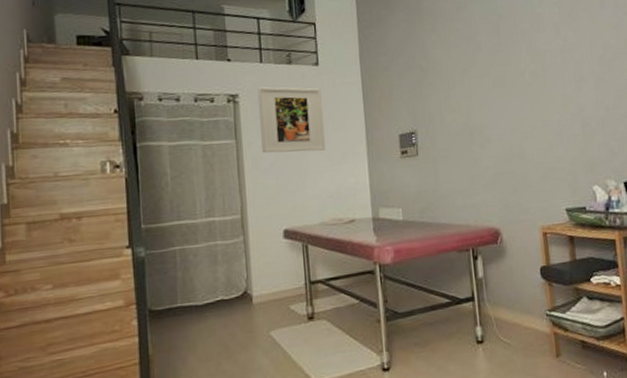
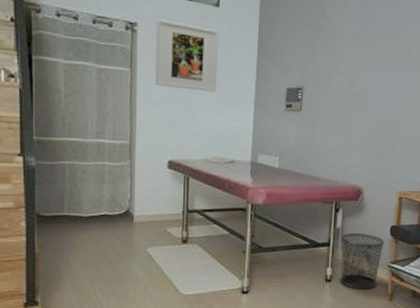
waste bin: none [485,279,538,349] -> present [340,232,385,290]

